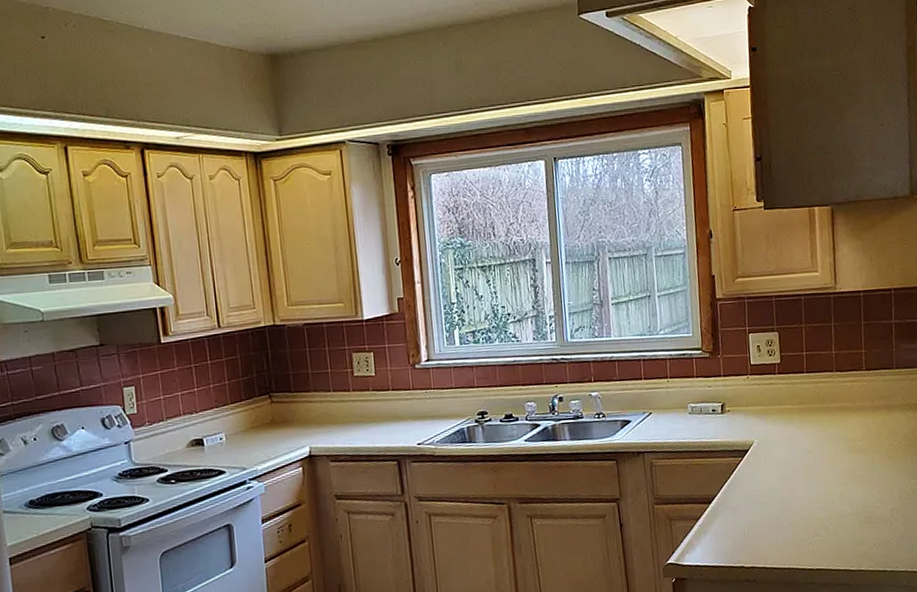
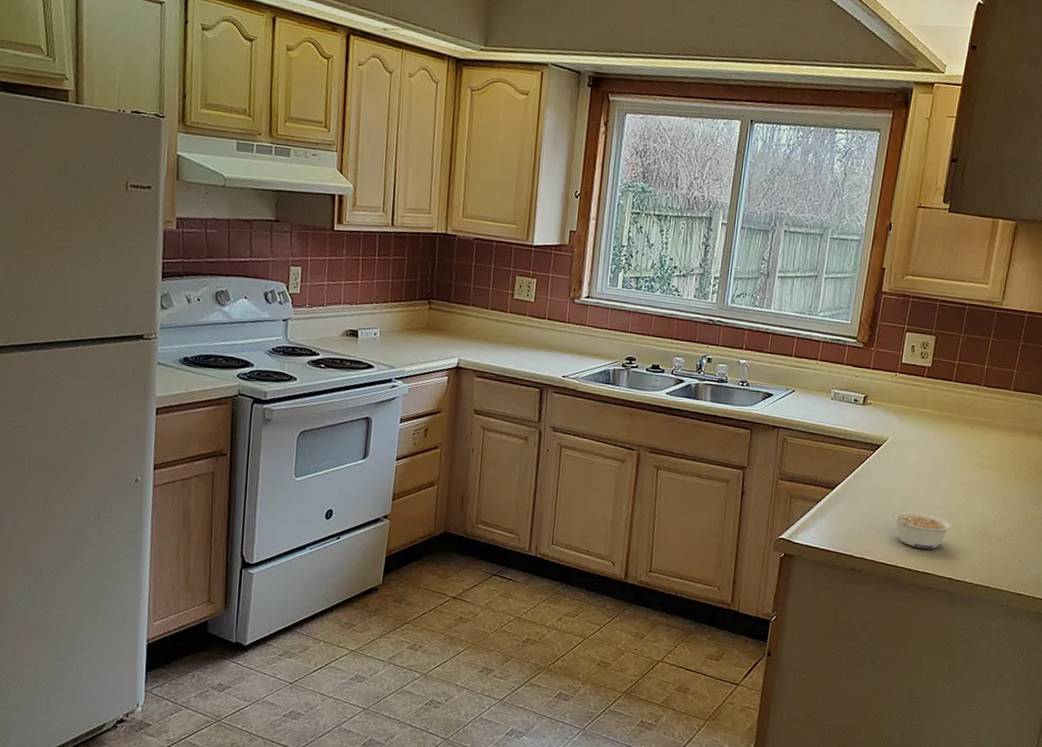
legume: none [774,508,837,546] -> present [892,511,953,550]

